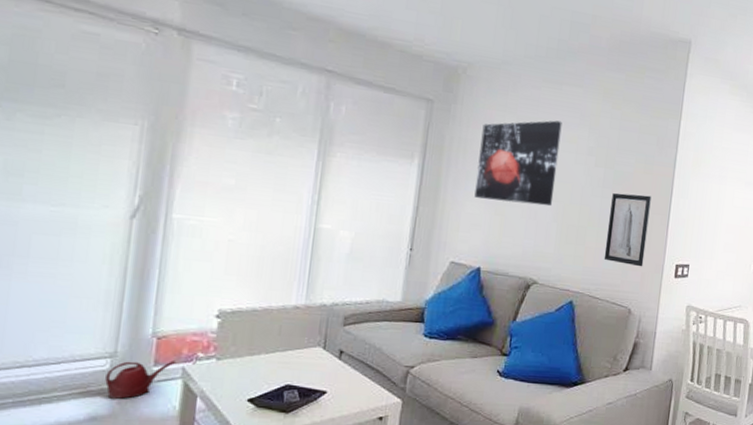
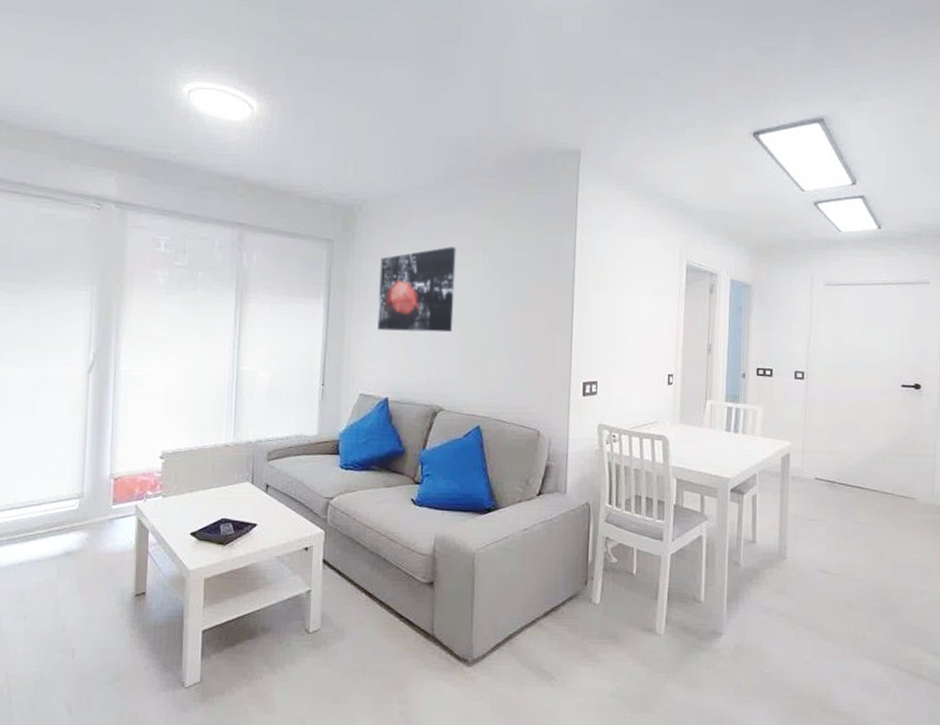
watering can: present [105,361,177,400] -> none [76,499,131,536]
wall art: present [603,193,652,267] -> none [508,313,552,387]

